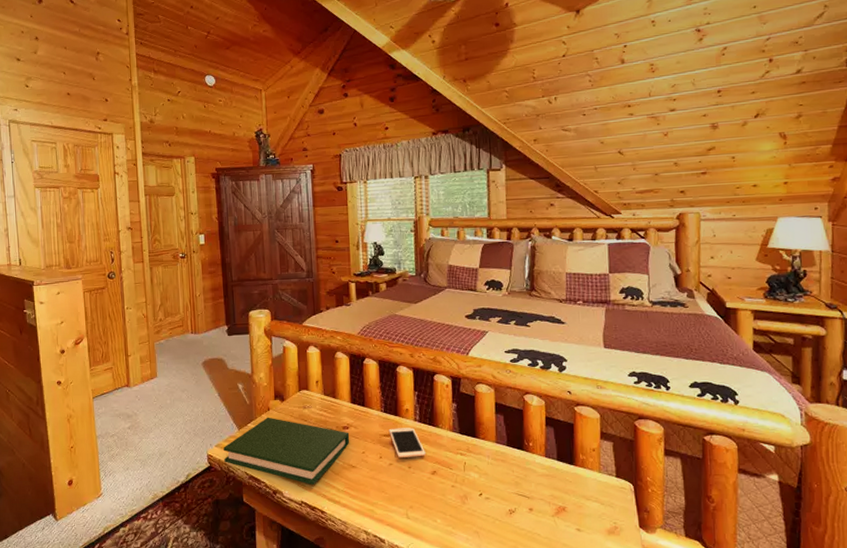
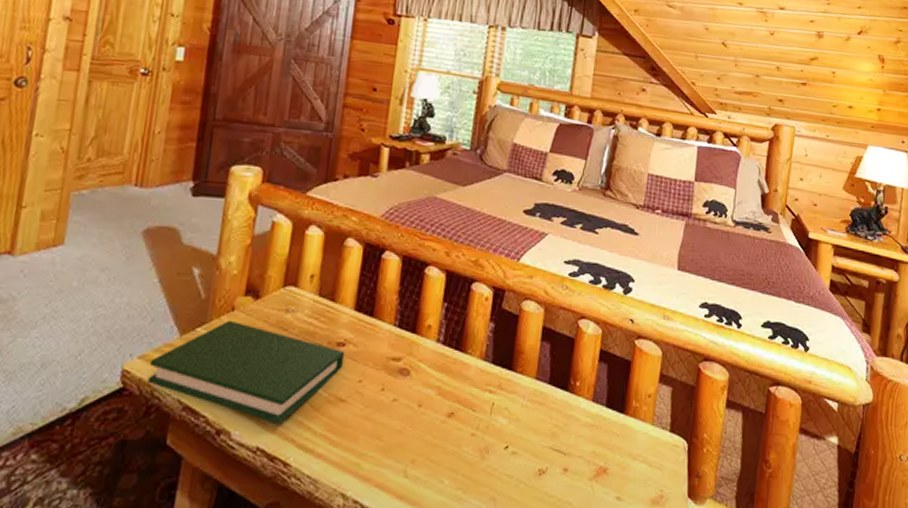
cell phone: present [388,427,426,458] -> none [399,350,445,392]

